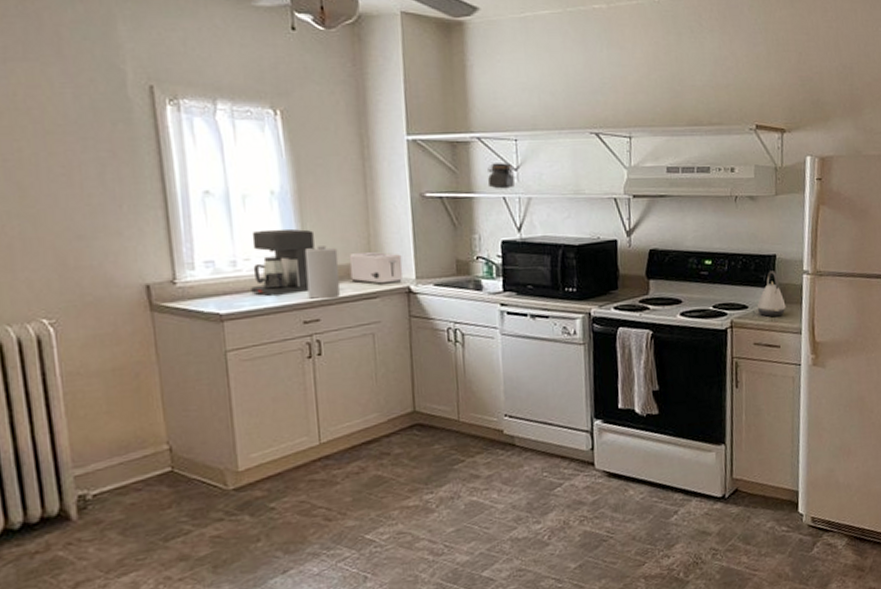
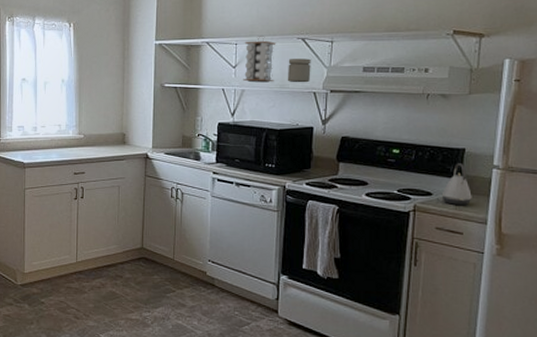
coffee maker: present [251,228,315,297] -> none [44,106,86,154]
paper towel holder: present [304,246,340,300] -> none [79,120,101,158]
toaster: present [349,251,403,286] -> none [107,125,144,151]
jar: present [487,163,515,189] -> none [211,62,233,82]
spice rack: none [526,128,567,189] -> present [243,34,276,83]
jar: none [581,157,610,188] -> present [287,58,311,83]

